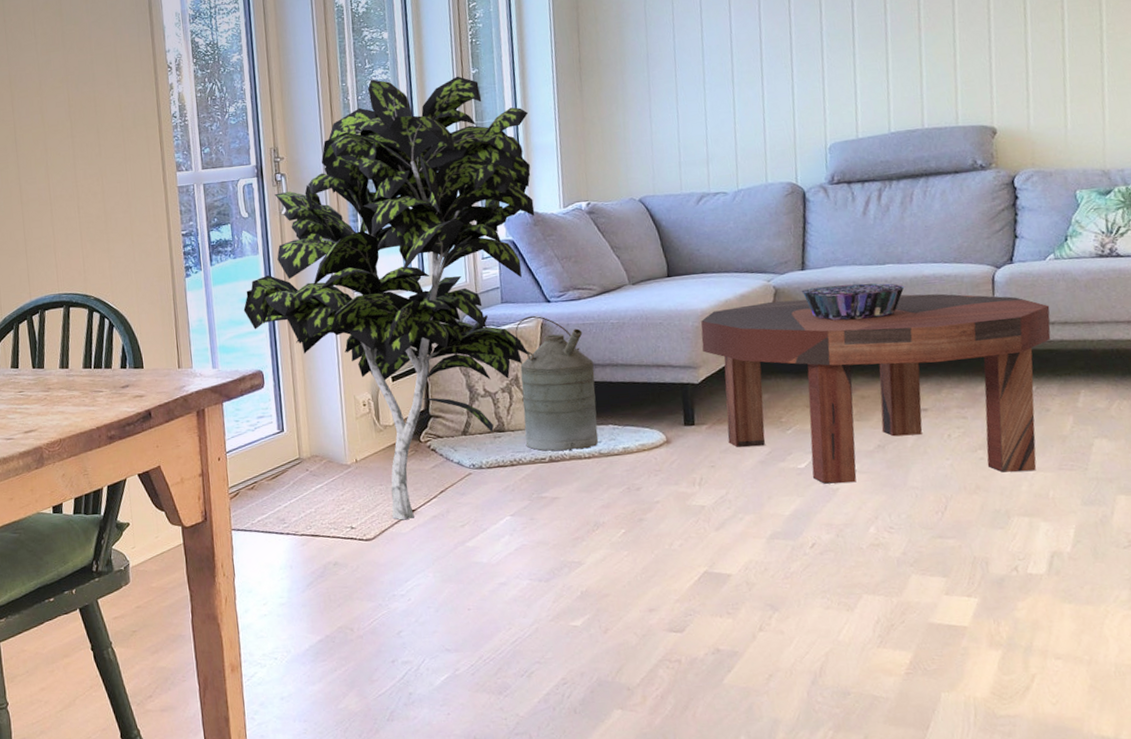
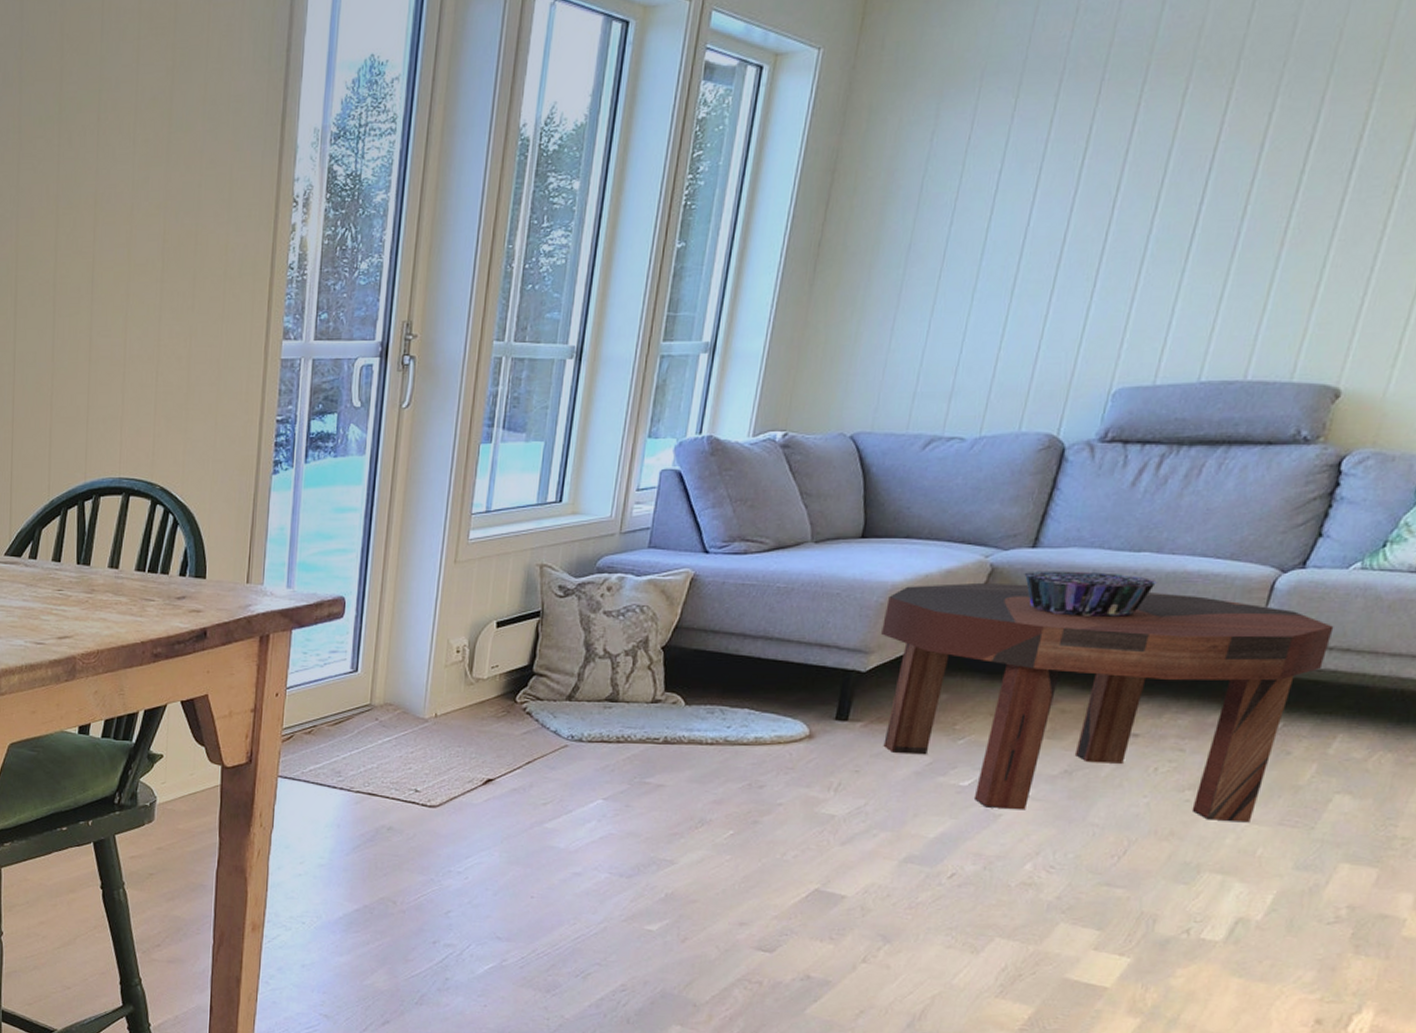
indoor plant: present [243,76,535,520] -> none [335,243,737,790]
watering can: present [515,316,599,451] -> none [639,567,744,733]

